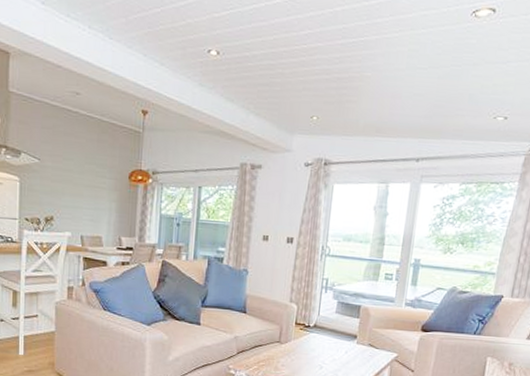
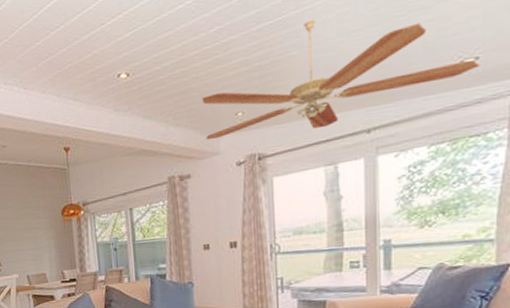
ceiling fan: none [281,48,507,149] -> present [202,19,480,141]

